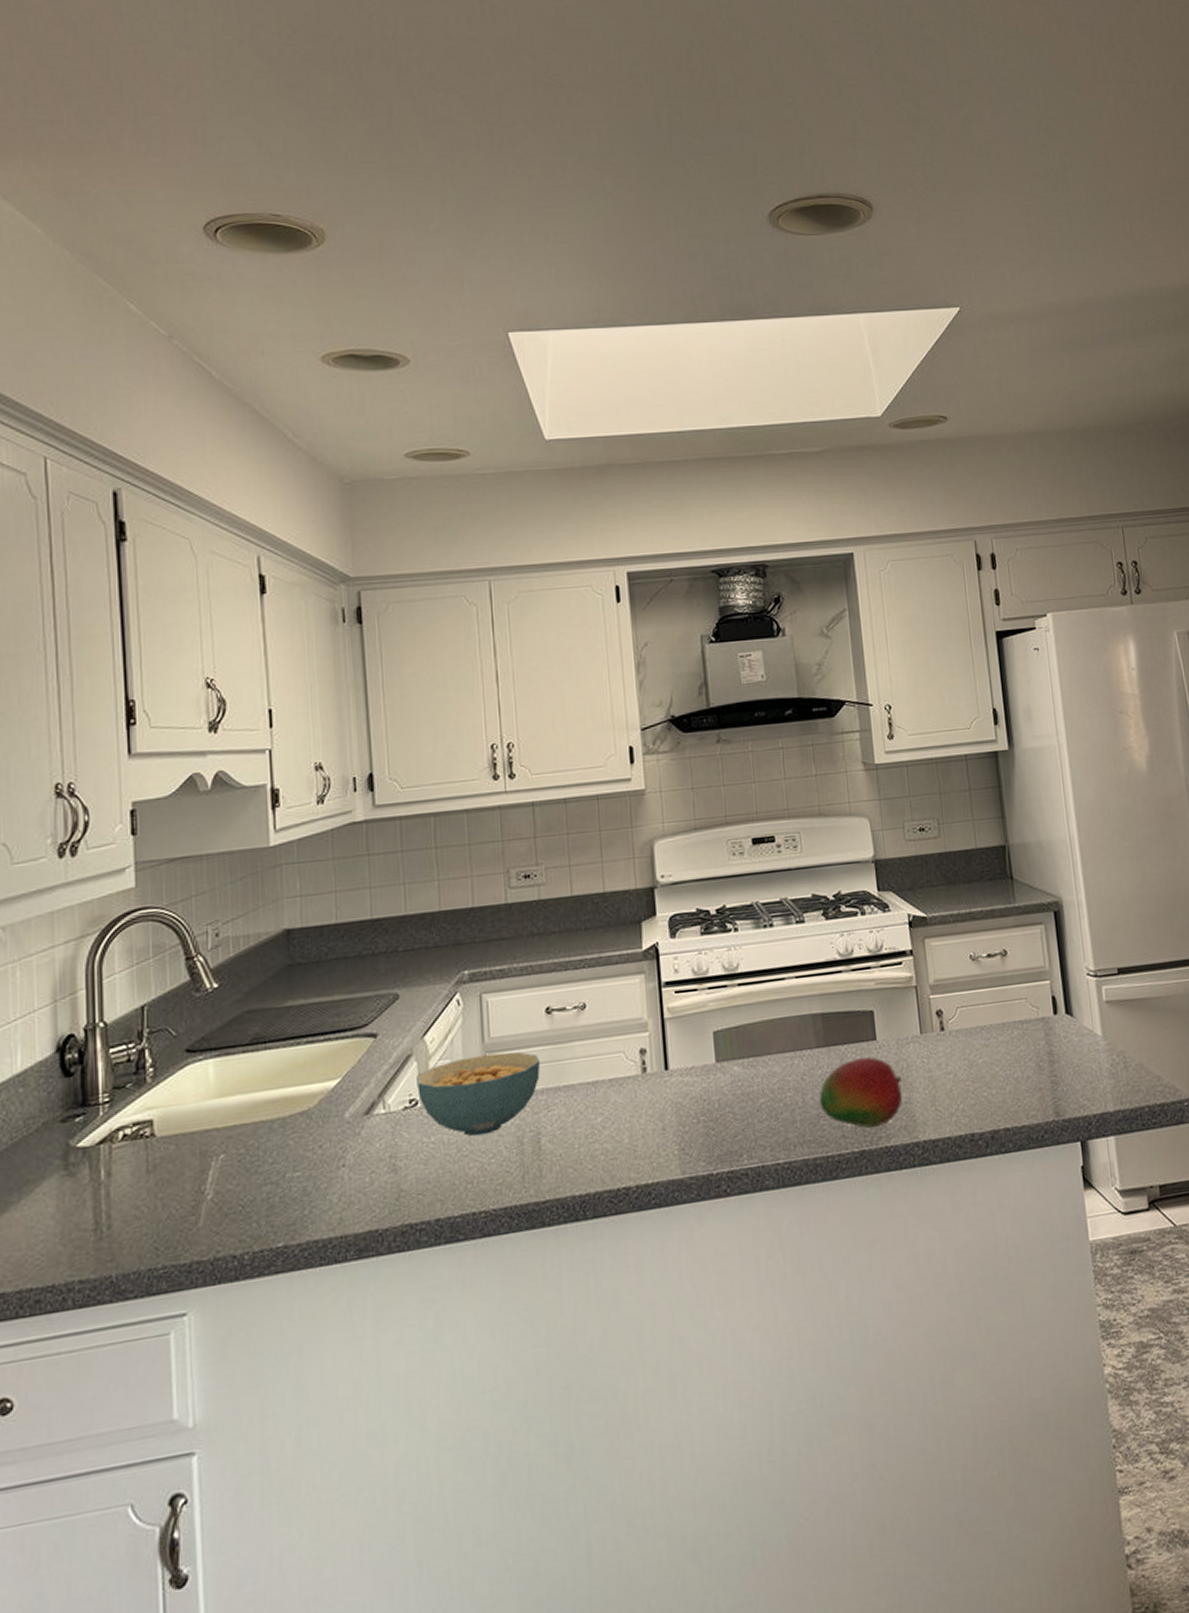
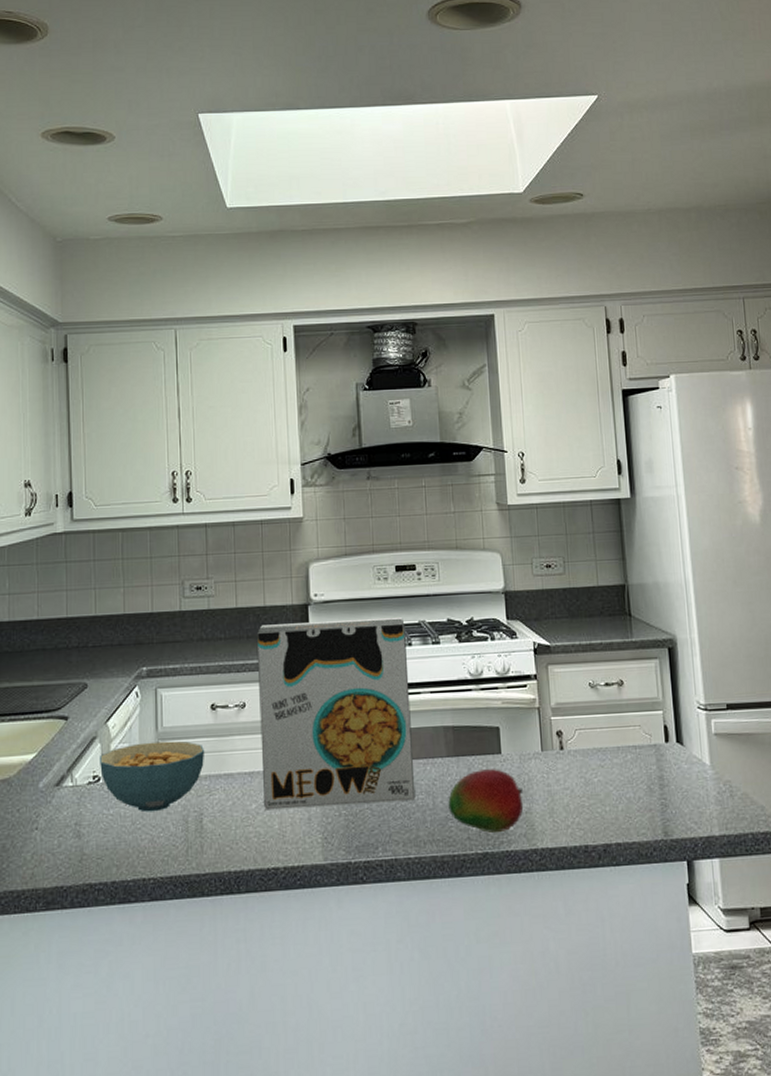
cereal box: none [595,895,783,1123] -> present [256,616,416,810]

